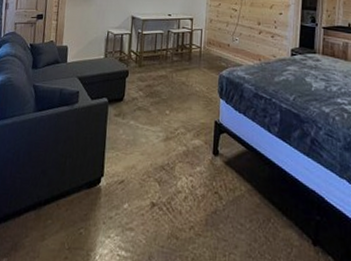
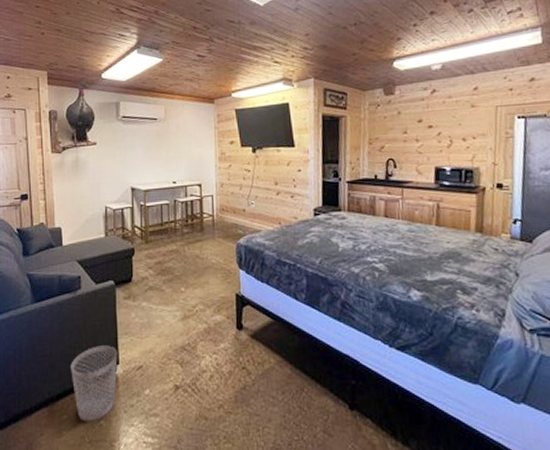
wastebasket: none [60,157,104,229] -> present [71,345,118,422]

